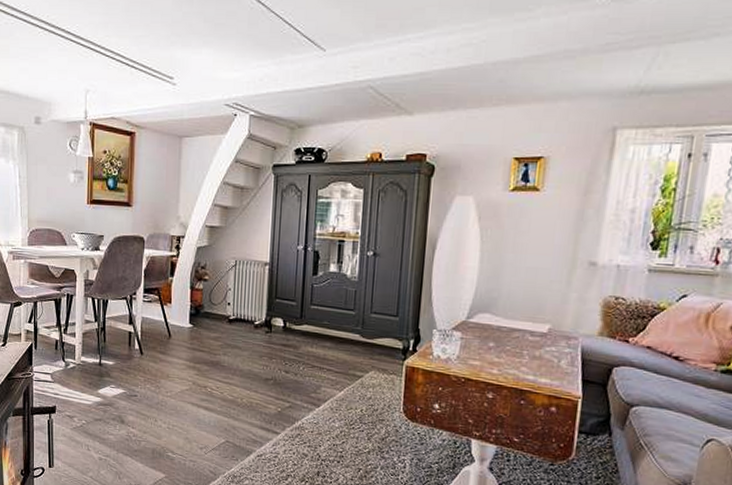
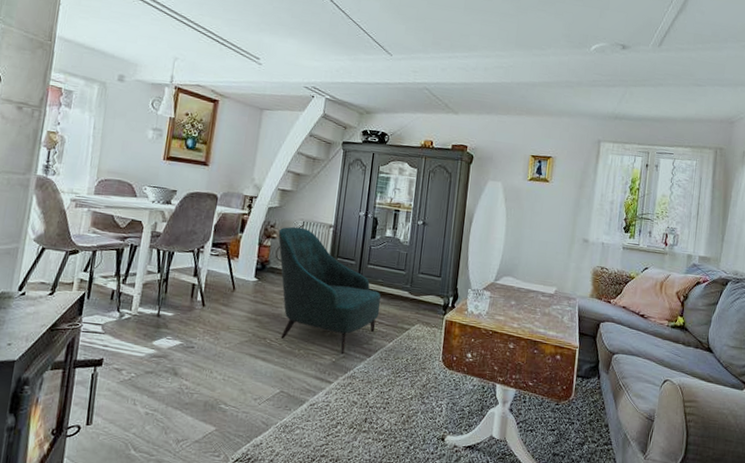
armchair: none [210,266,328,404] -> present [278,226,381,355]

